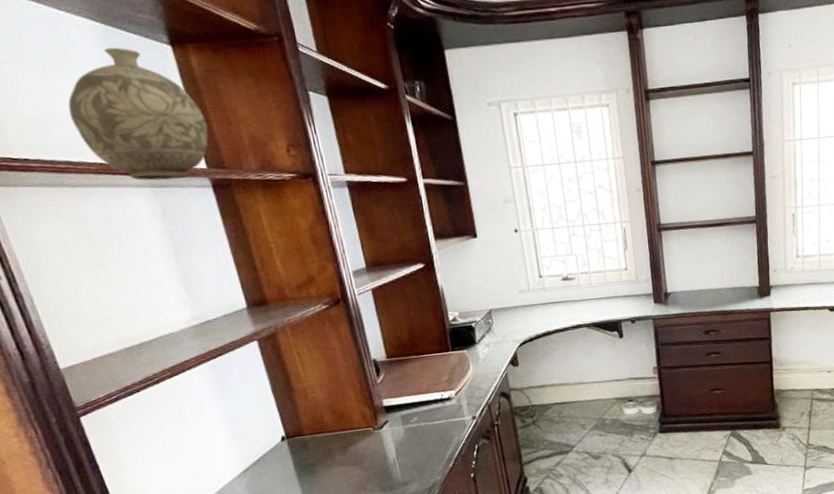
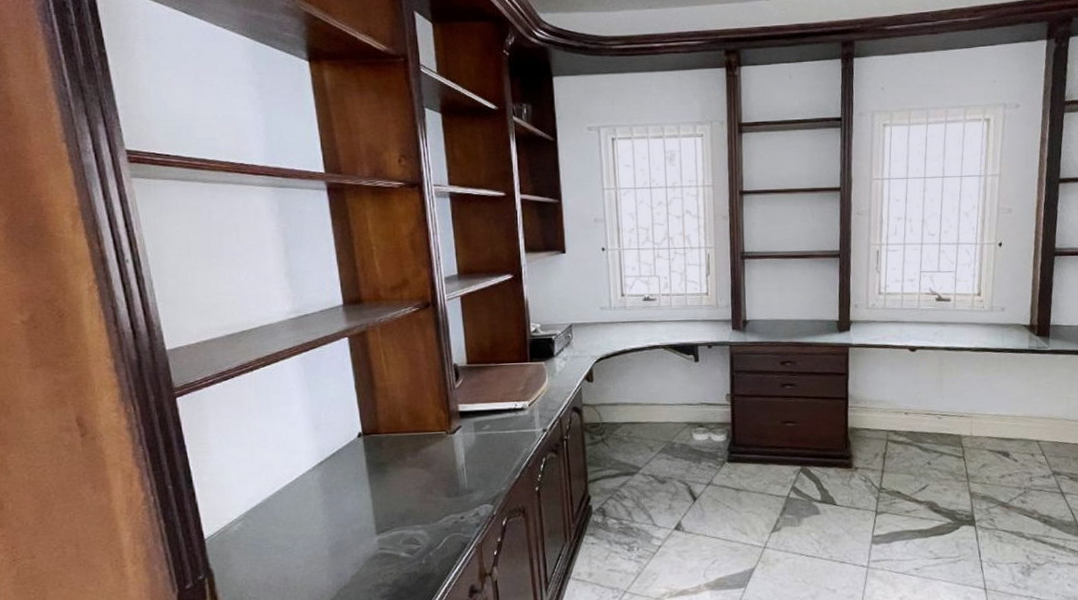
decorative vase: present [68,47,209,181] -> none [211,60,330,181]

